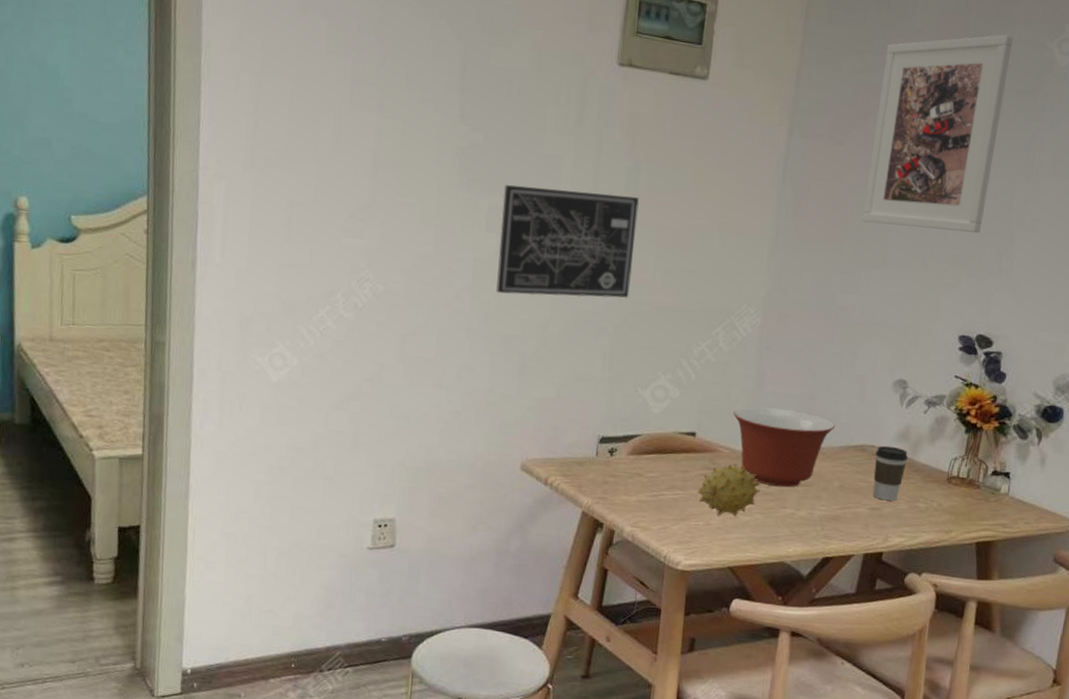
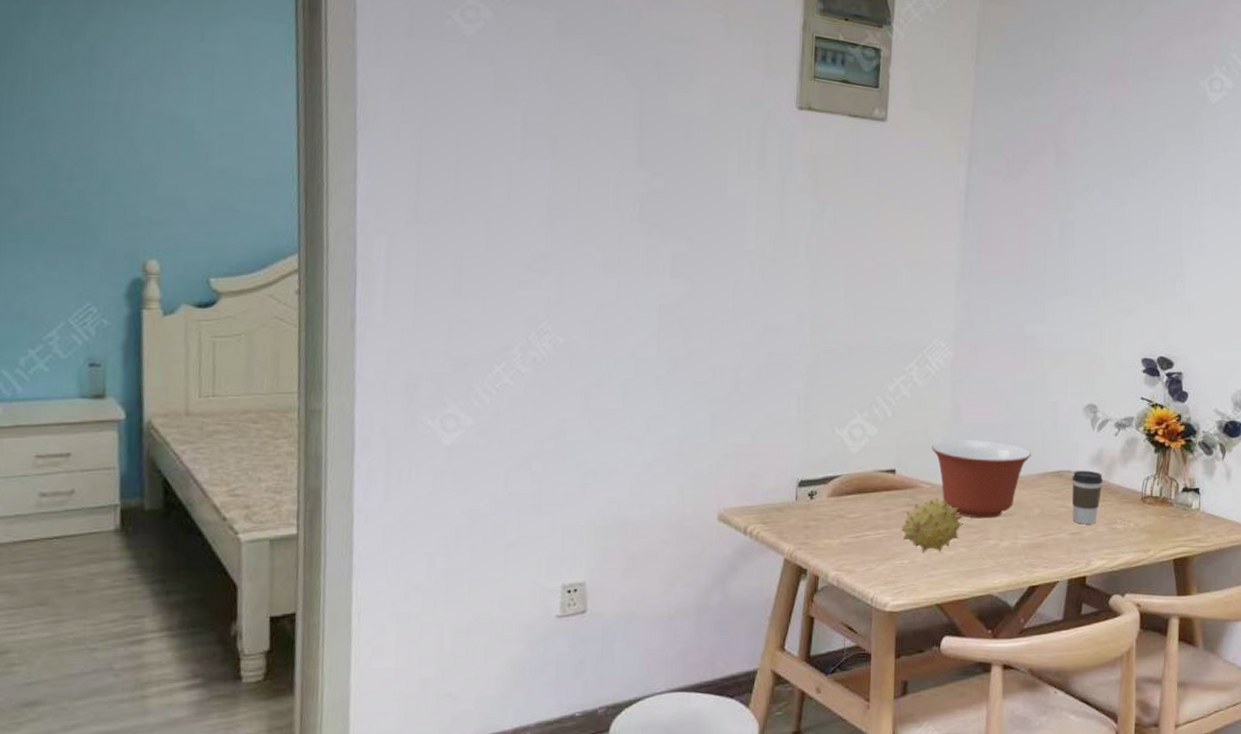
wall art: present [496,185,640,299] -> none [684,230,826,340]
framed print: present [861,34,1014,234] -> none [1042,74,1169,261]

